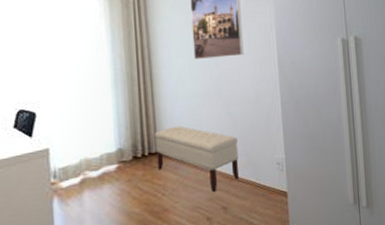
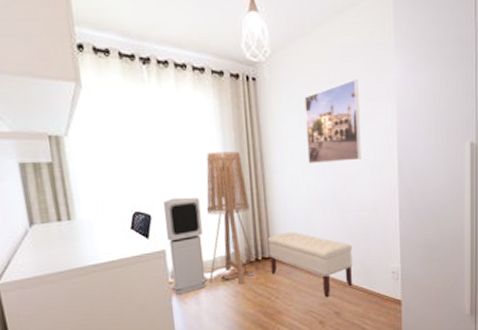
air purifier: none [50,94,91,196] -> present [164,197,207,295]
floor lamp: none [93,48,145,183] -> present [206,151,259,285]

